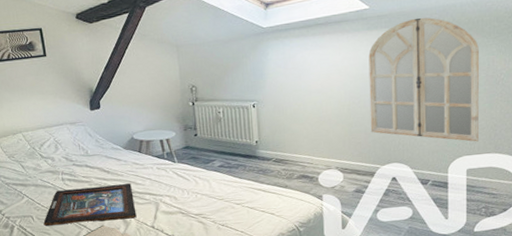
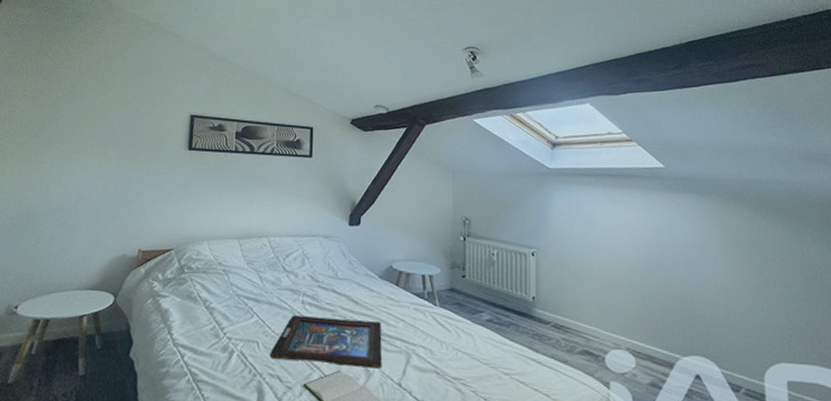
home mirror: present [368,17,479,142] -> none [664,187,799,348]

